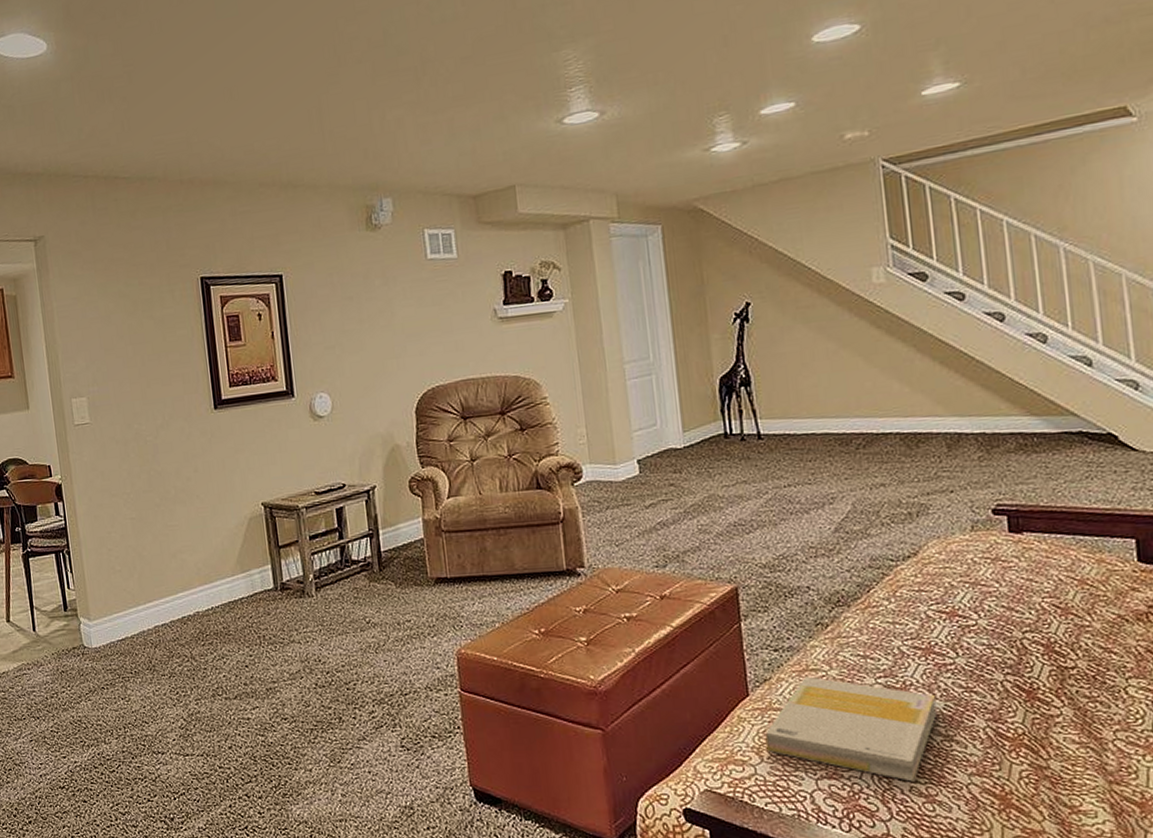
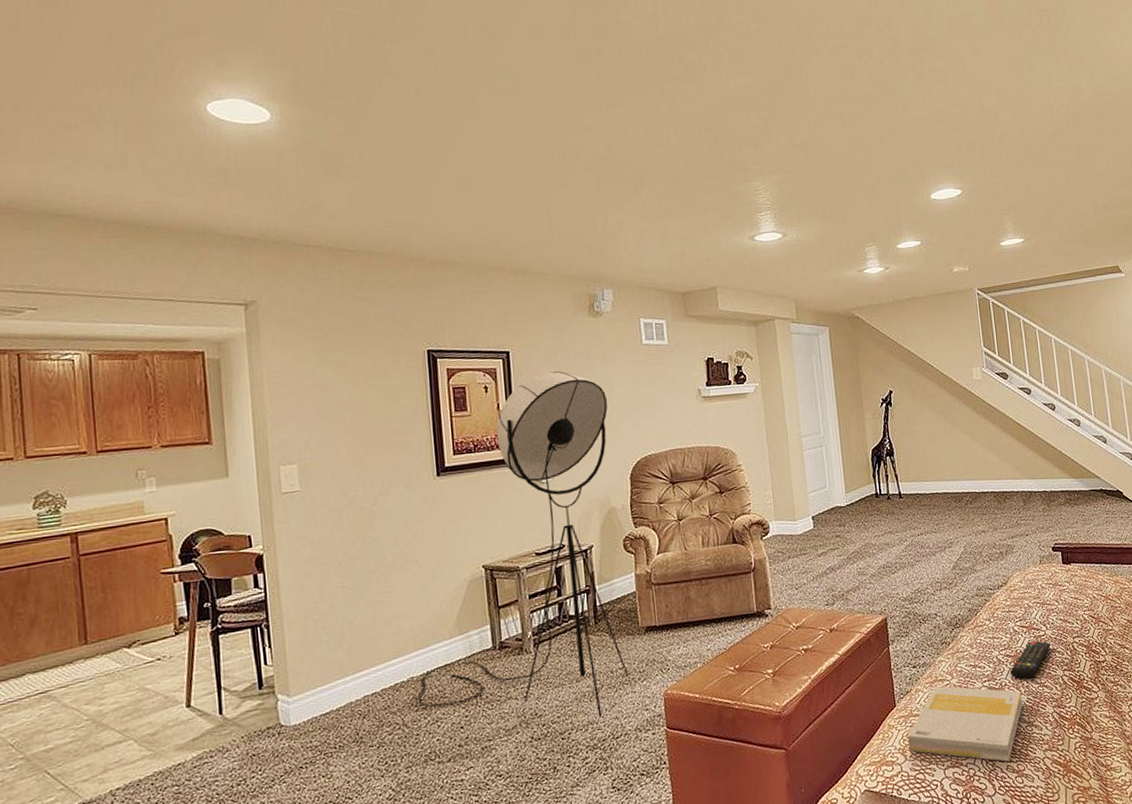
floor lamp: none [205,294,417,672] -> present [419,371,628,718]
remote control: none [919,631,985,680] -> present [1010,640,1051,679]

